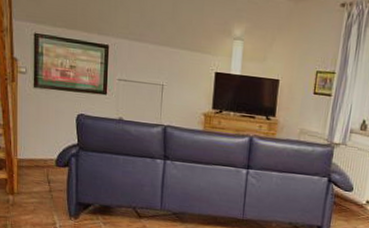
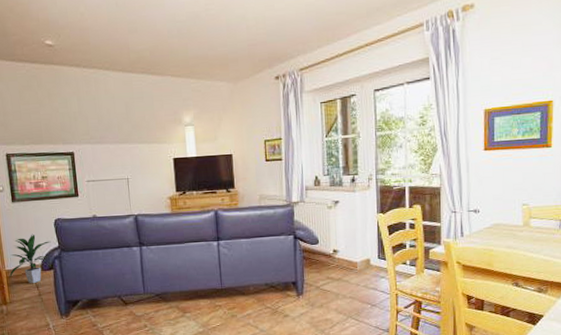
indoor plant: none [21,125,70,179] -> present [9,234,51,284]

